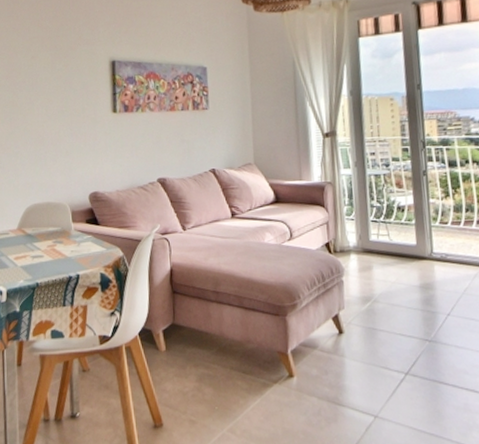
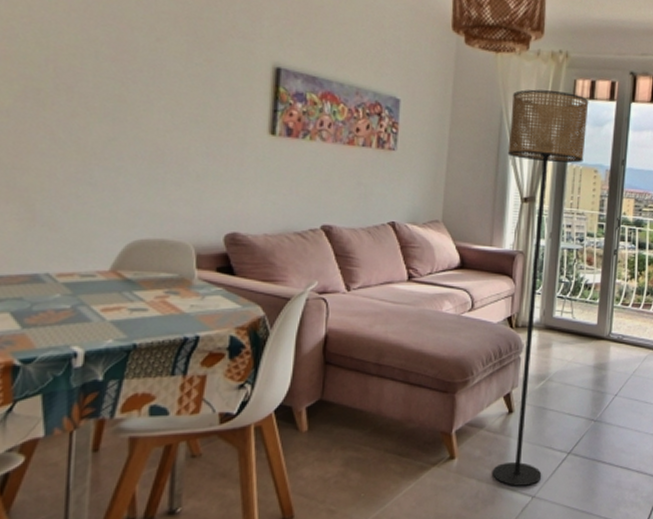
floor lamp: none [302,33,382,405] -> present [493,89,589,486]

